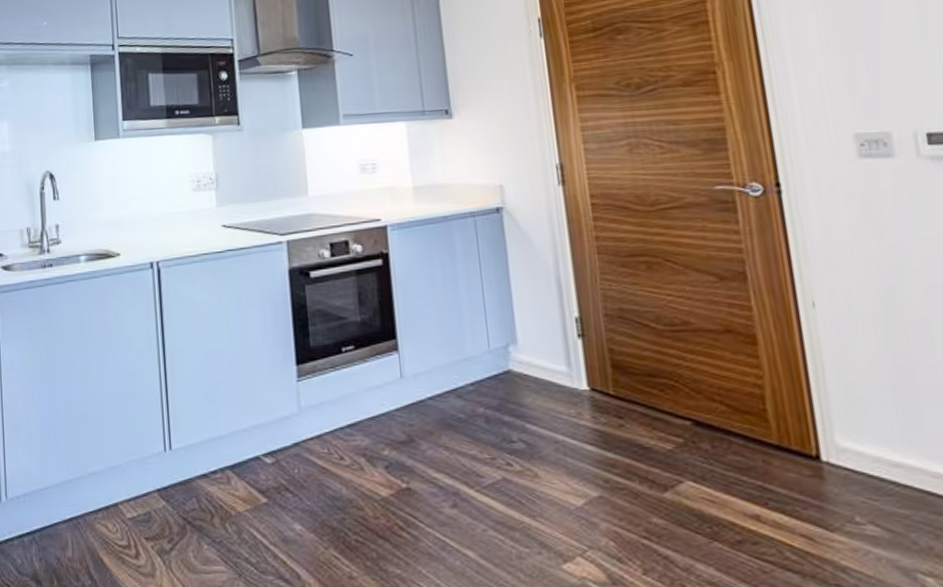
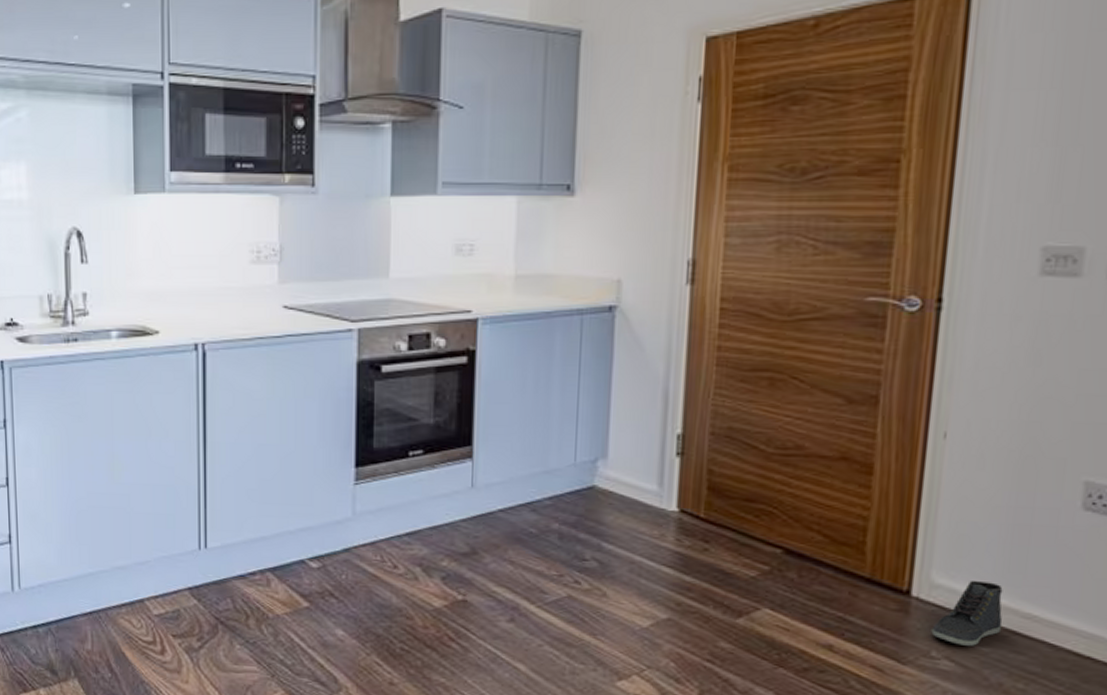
sneaker: none [849,441,917,509] -> present [931,580,1003,646]

